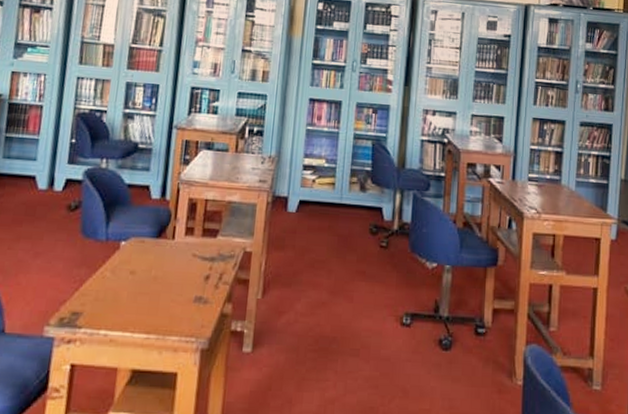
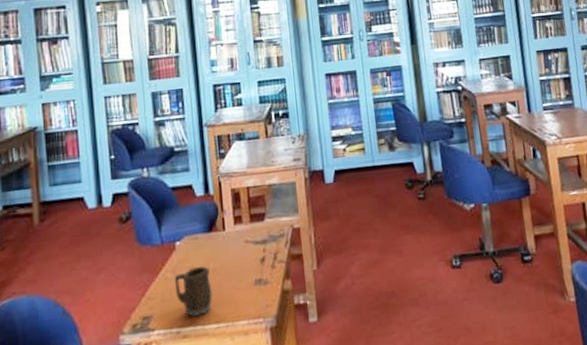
mug: none [110,272,150,322] -> present [174,266,213,317]

